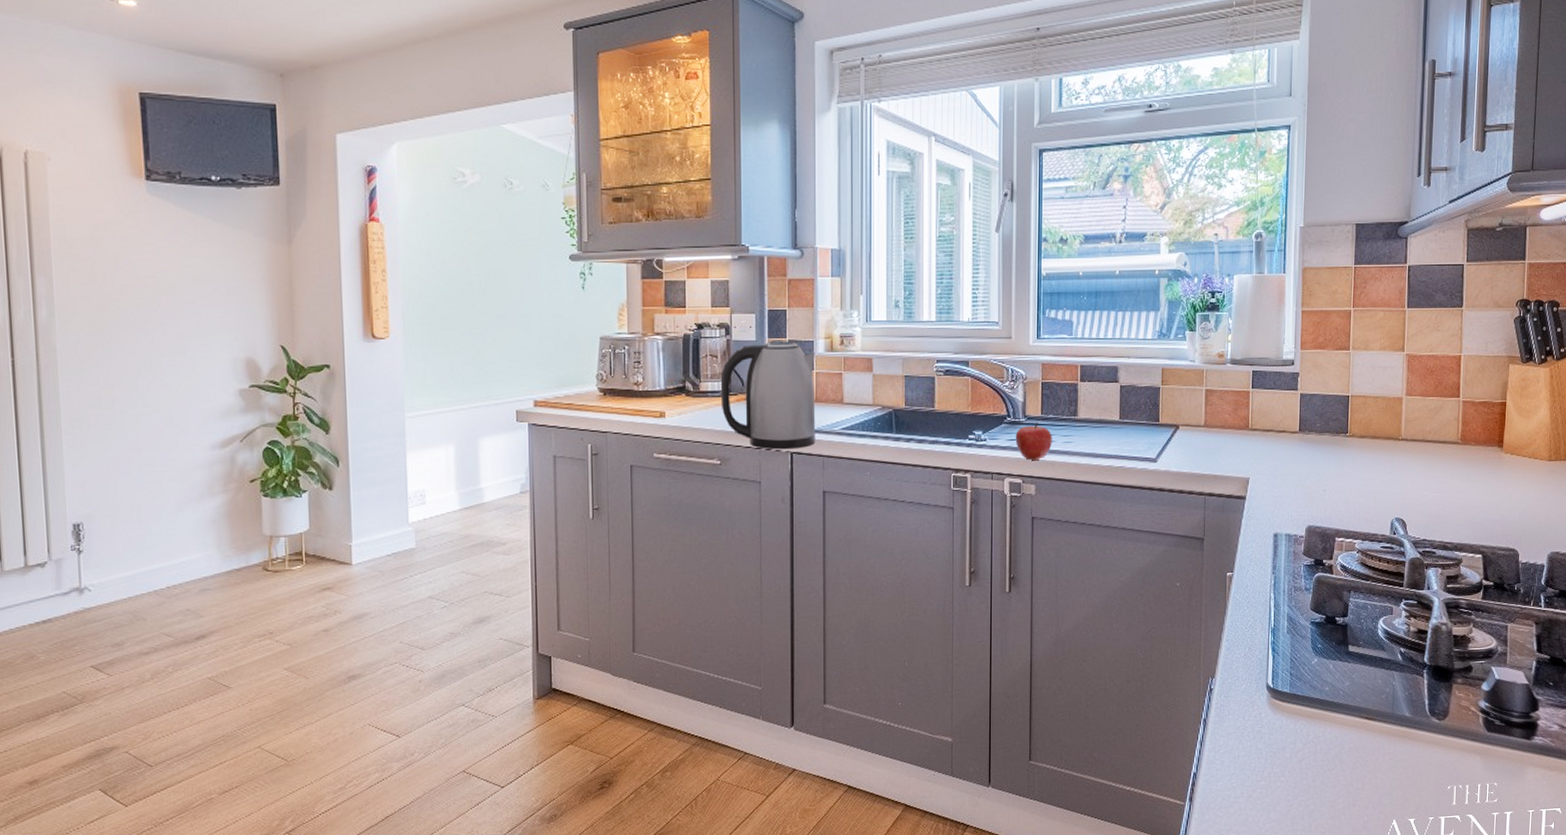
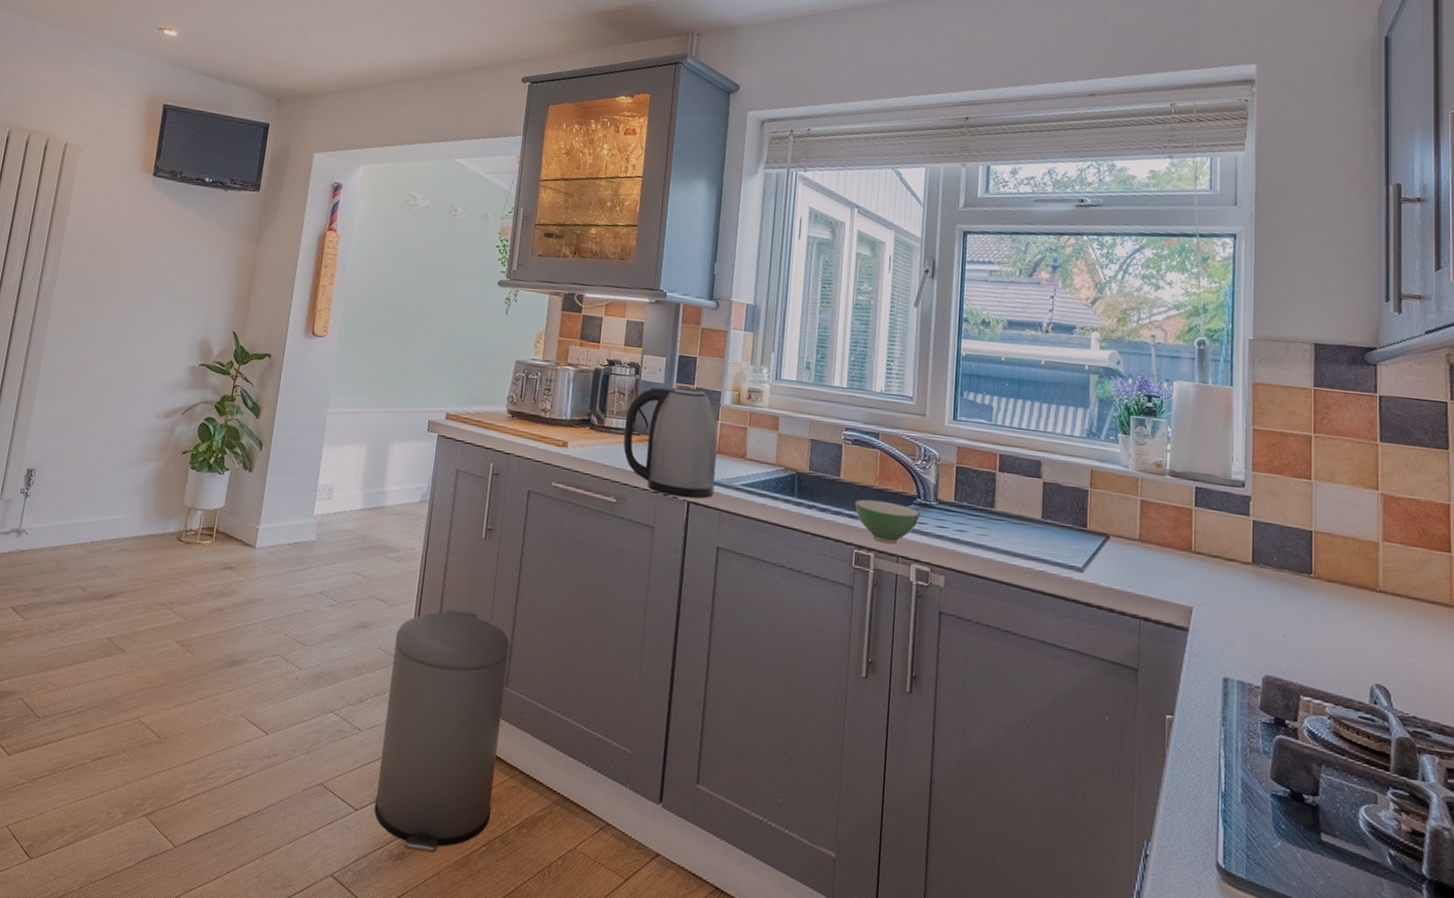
pedal bin: none [515,590,634,812] -> present [374,609,510,853]
bowl: none [949,424,1011,464] -> present [854,499,921,545]
fruit: present [1015,423,1052,460] -> none [925,509,966,549]

